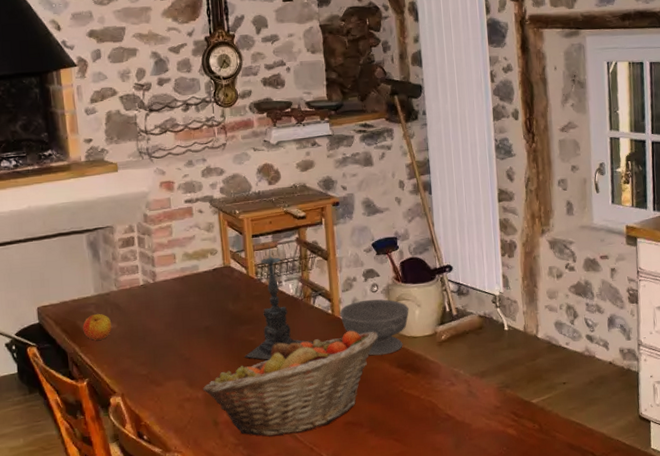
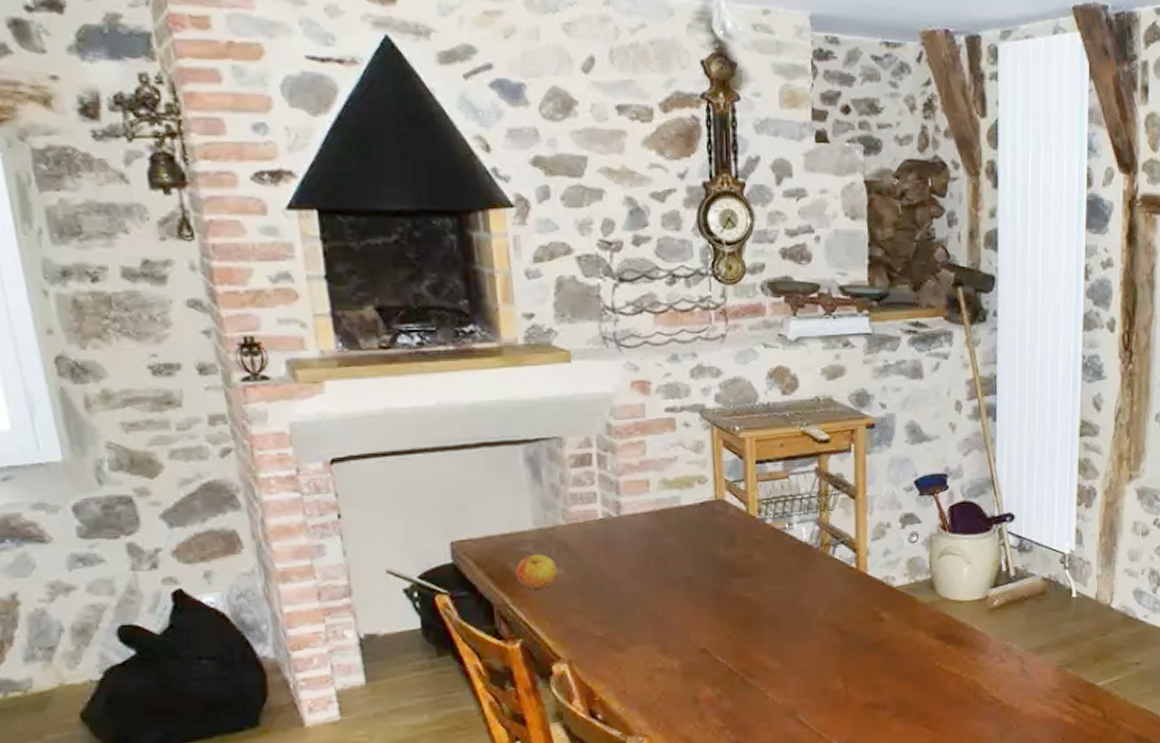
fruit basket: present [202,330,379,437] -> none [679,590,915,719]
candle holder: present [244,244,313,360] -> none [737,474,830,623]
bowl: present [339,299,409,356] -> none [866,551,955,623]

